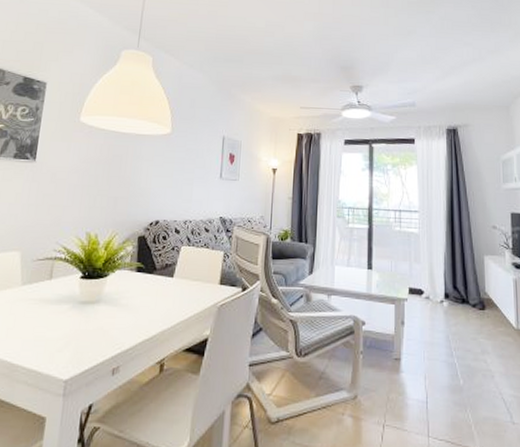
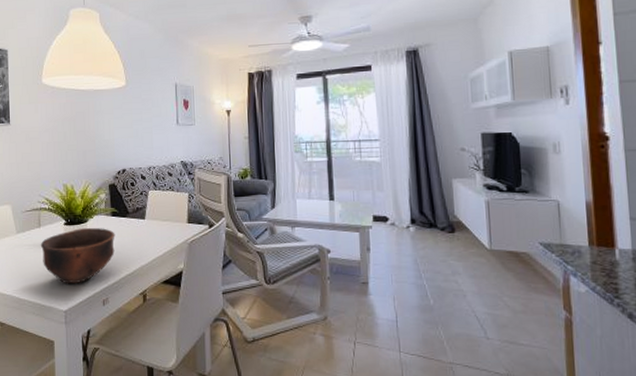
bowl: none [47,283,138,349] -> present [40,227,115,284]

